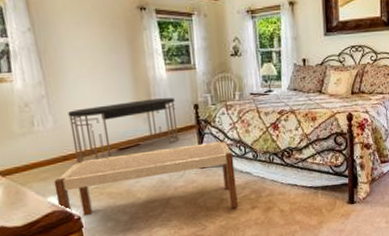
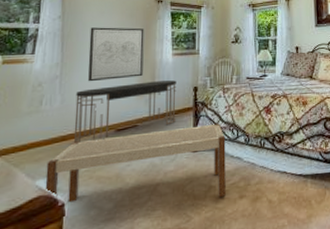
wall art: none [67,40,137,101] -> present [88,27,144,82]

